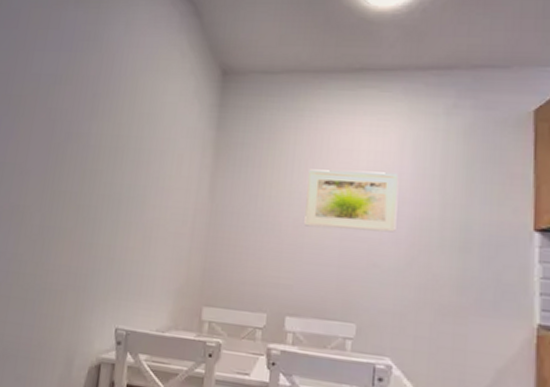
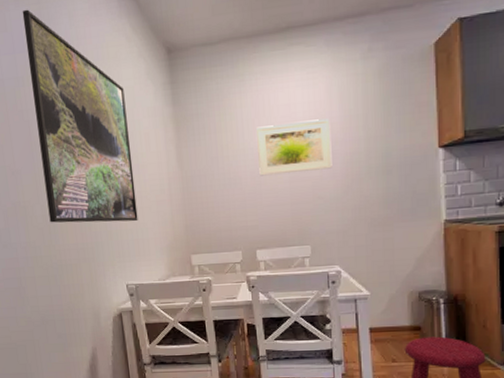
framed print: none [46,11,166,253] -> present [22,9,138,223]

